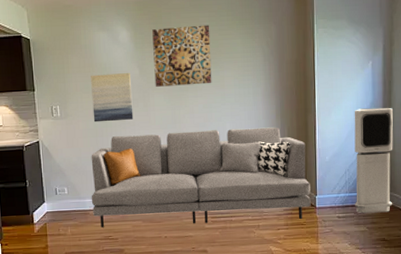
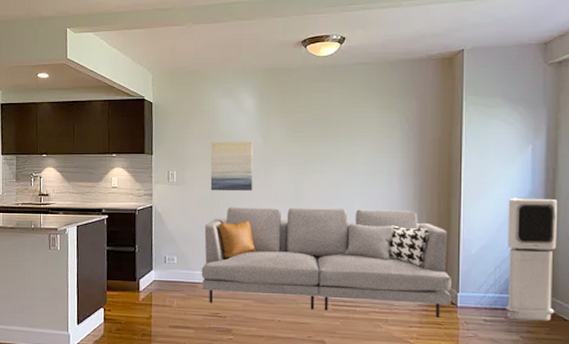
wall art: present [152,25,212,87] -> none [278,96,343,159]

